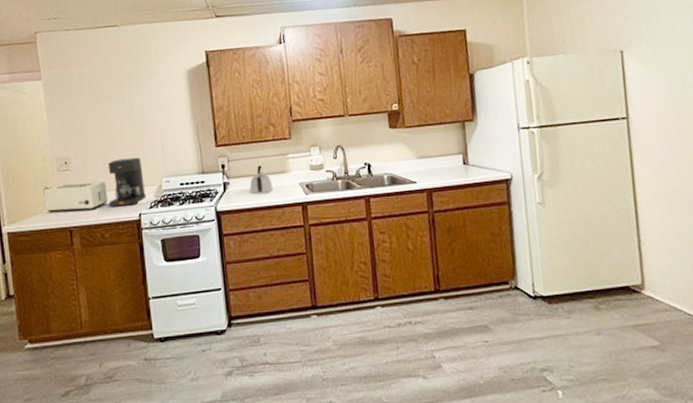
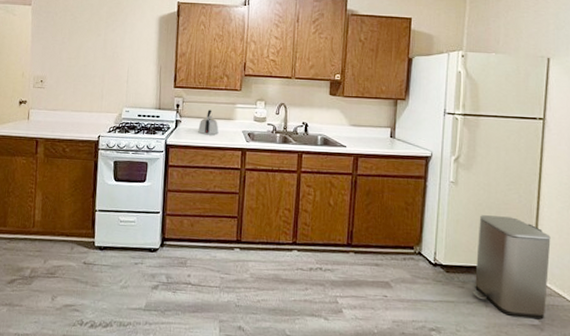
toaster: present [43,181,109,213] -> none [18,99,74,126]
coffee maker: present [108,157,146,208] -> none [73,85,107,127]
pedal bin: none [575,231,664,342] -> present [472,215,551,320]

